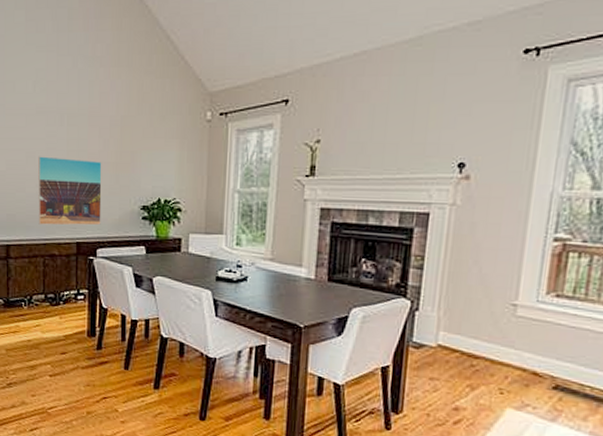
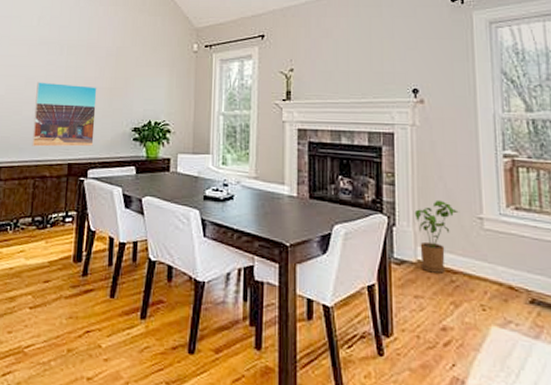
house plant: none [440,285,491,358] -> present [414,199,459,273]

